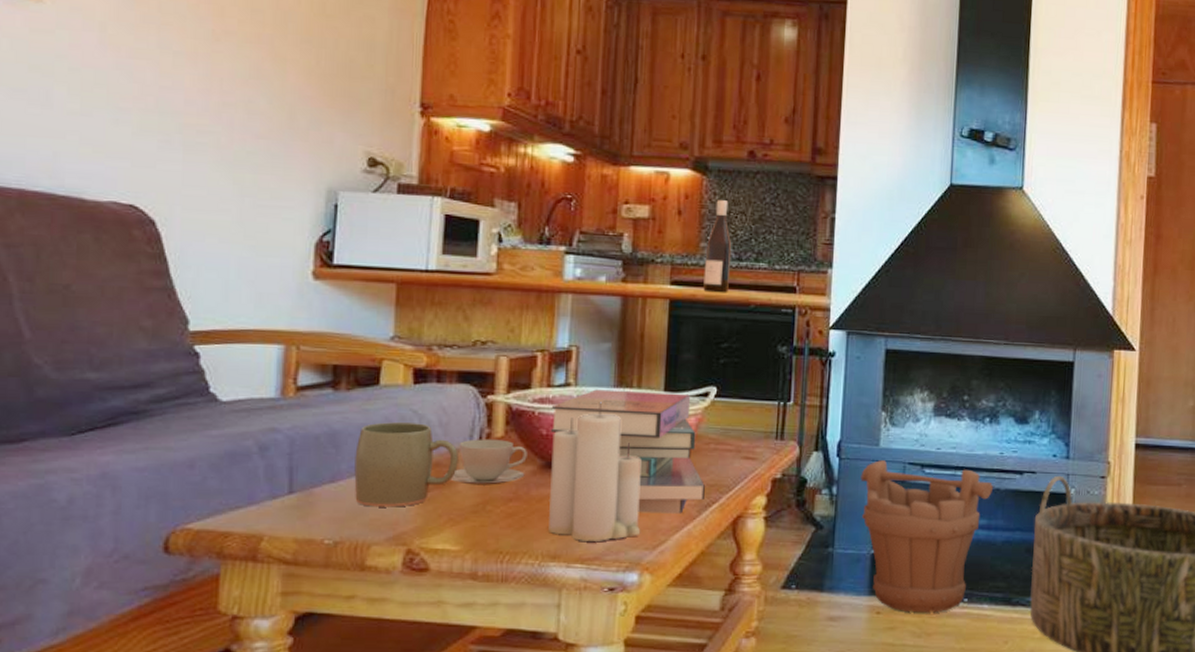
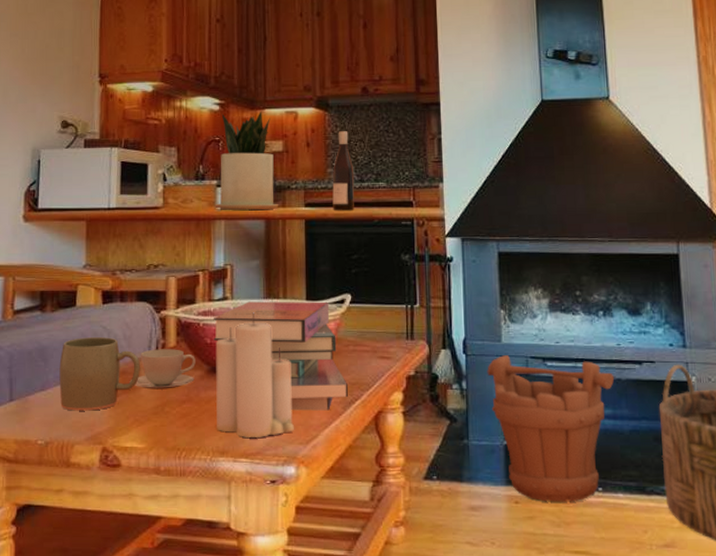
planter: none [561,166,640,286] -> present [215,111,279,211]

